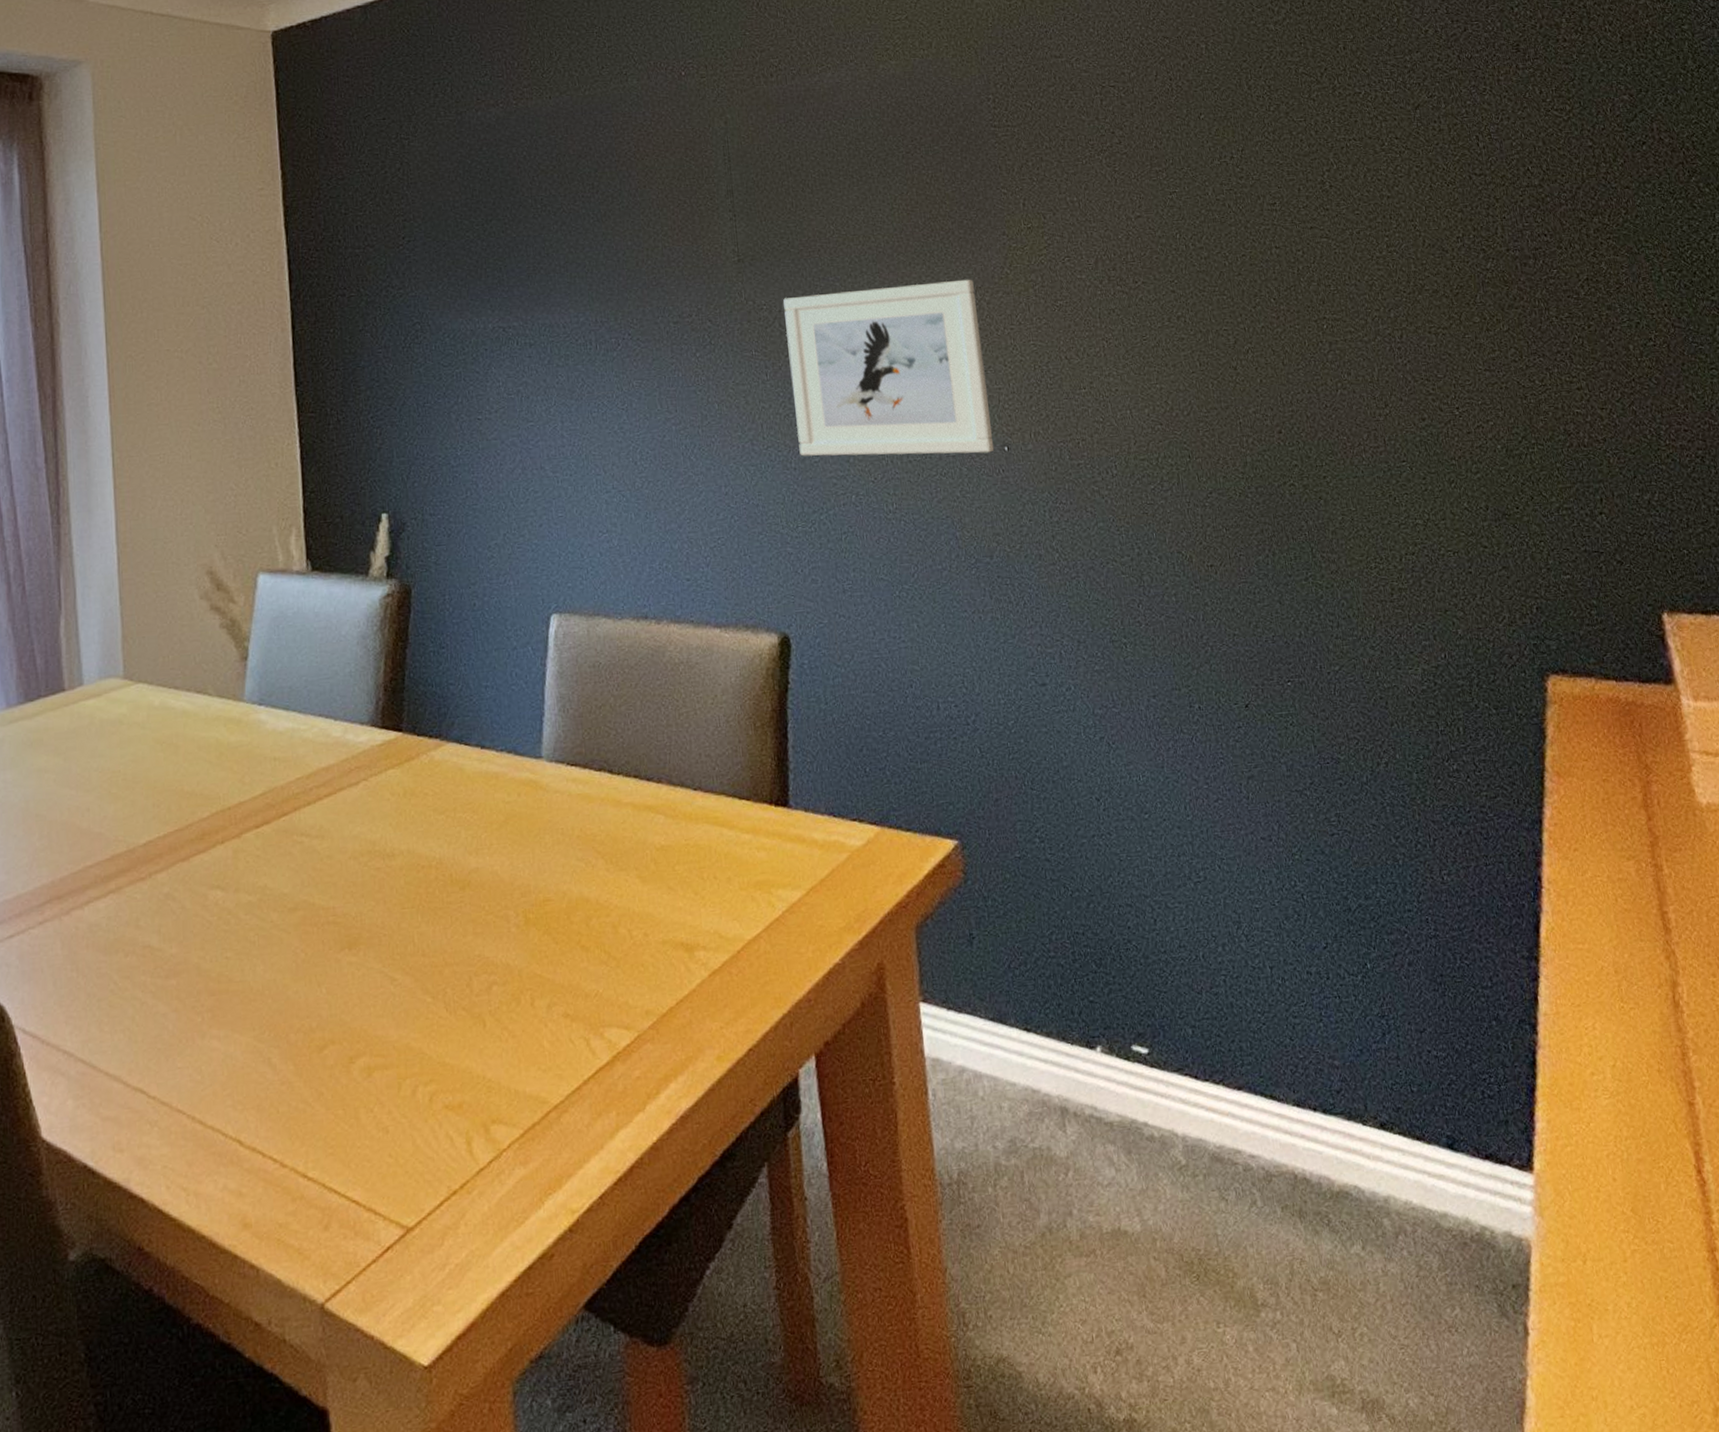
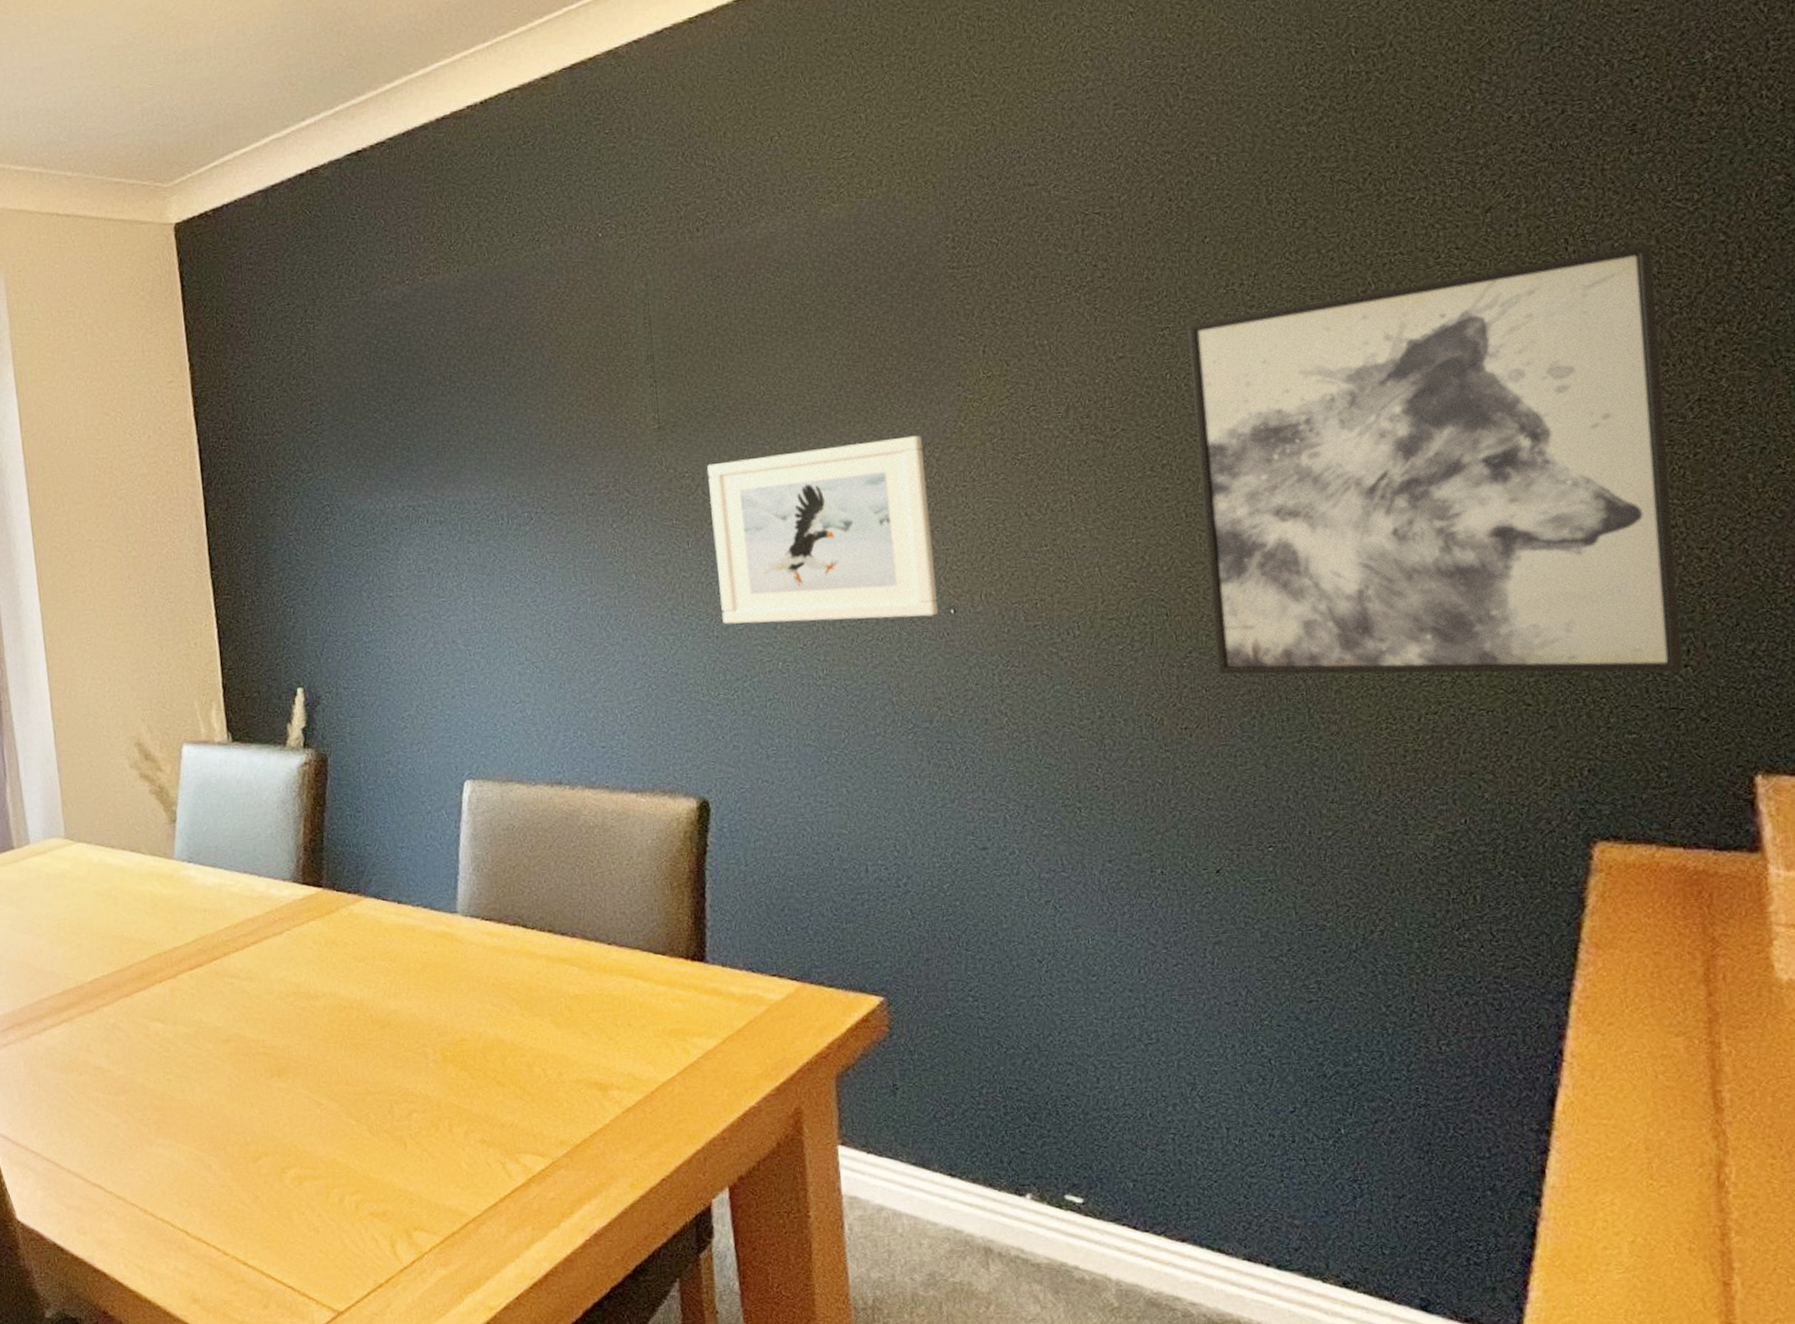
wall art: none [1191,144,1599,519] -> present [1187,244,1684,675]

